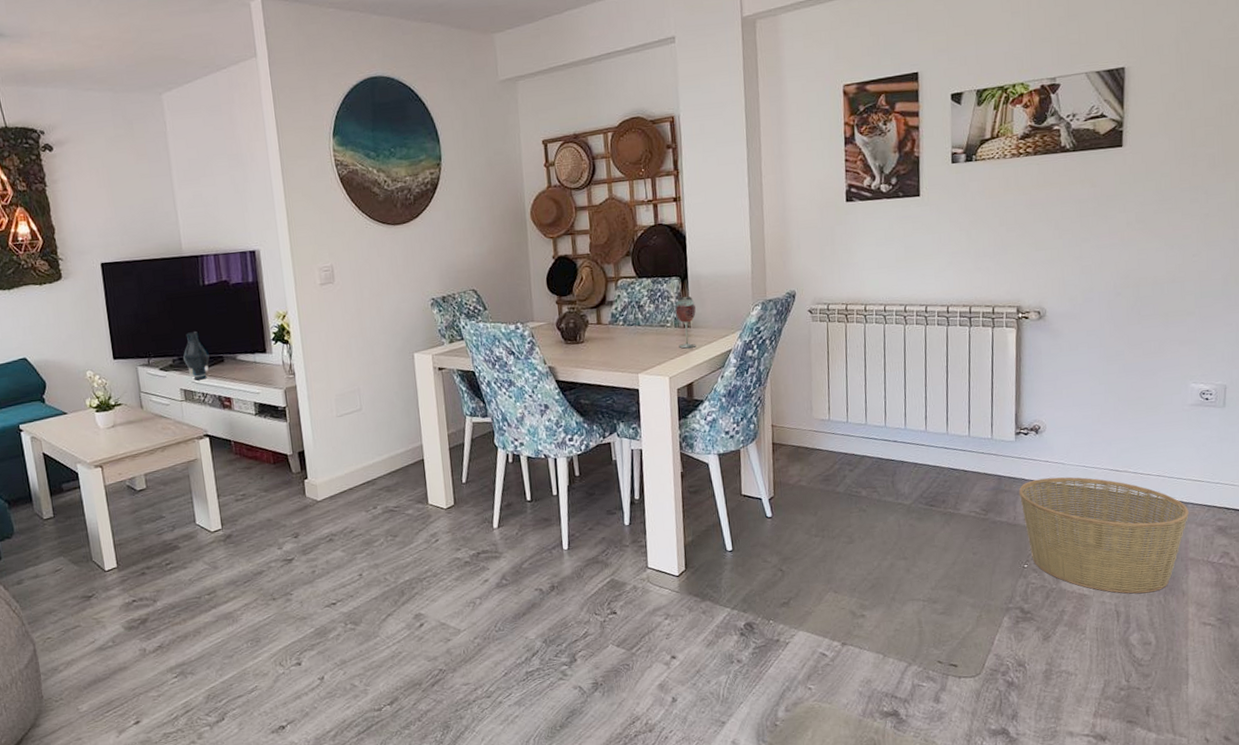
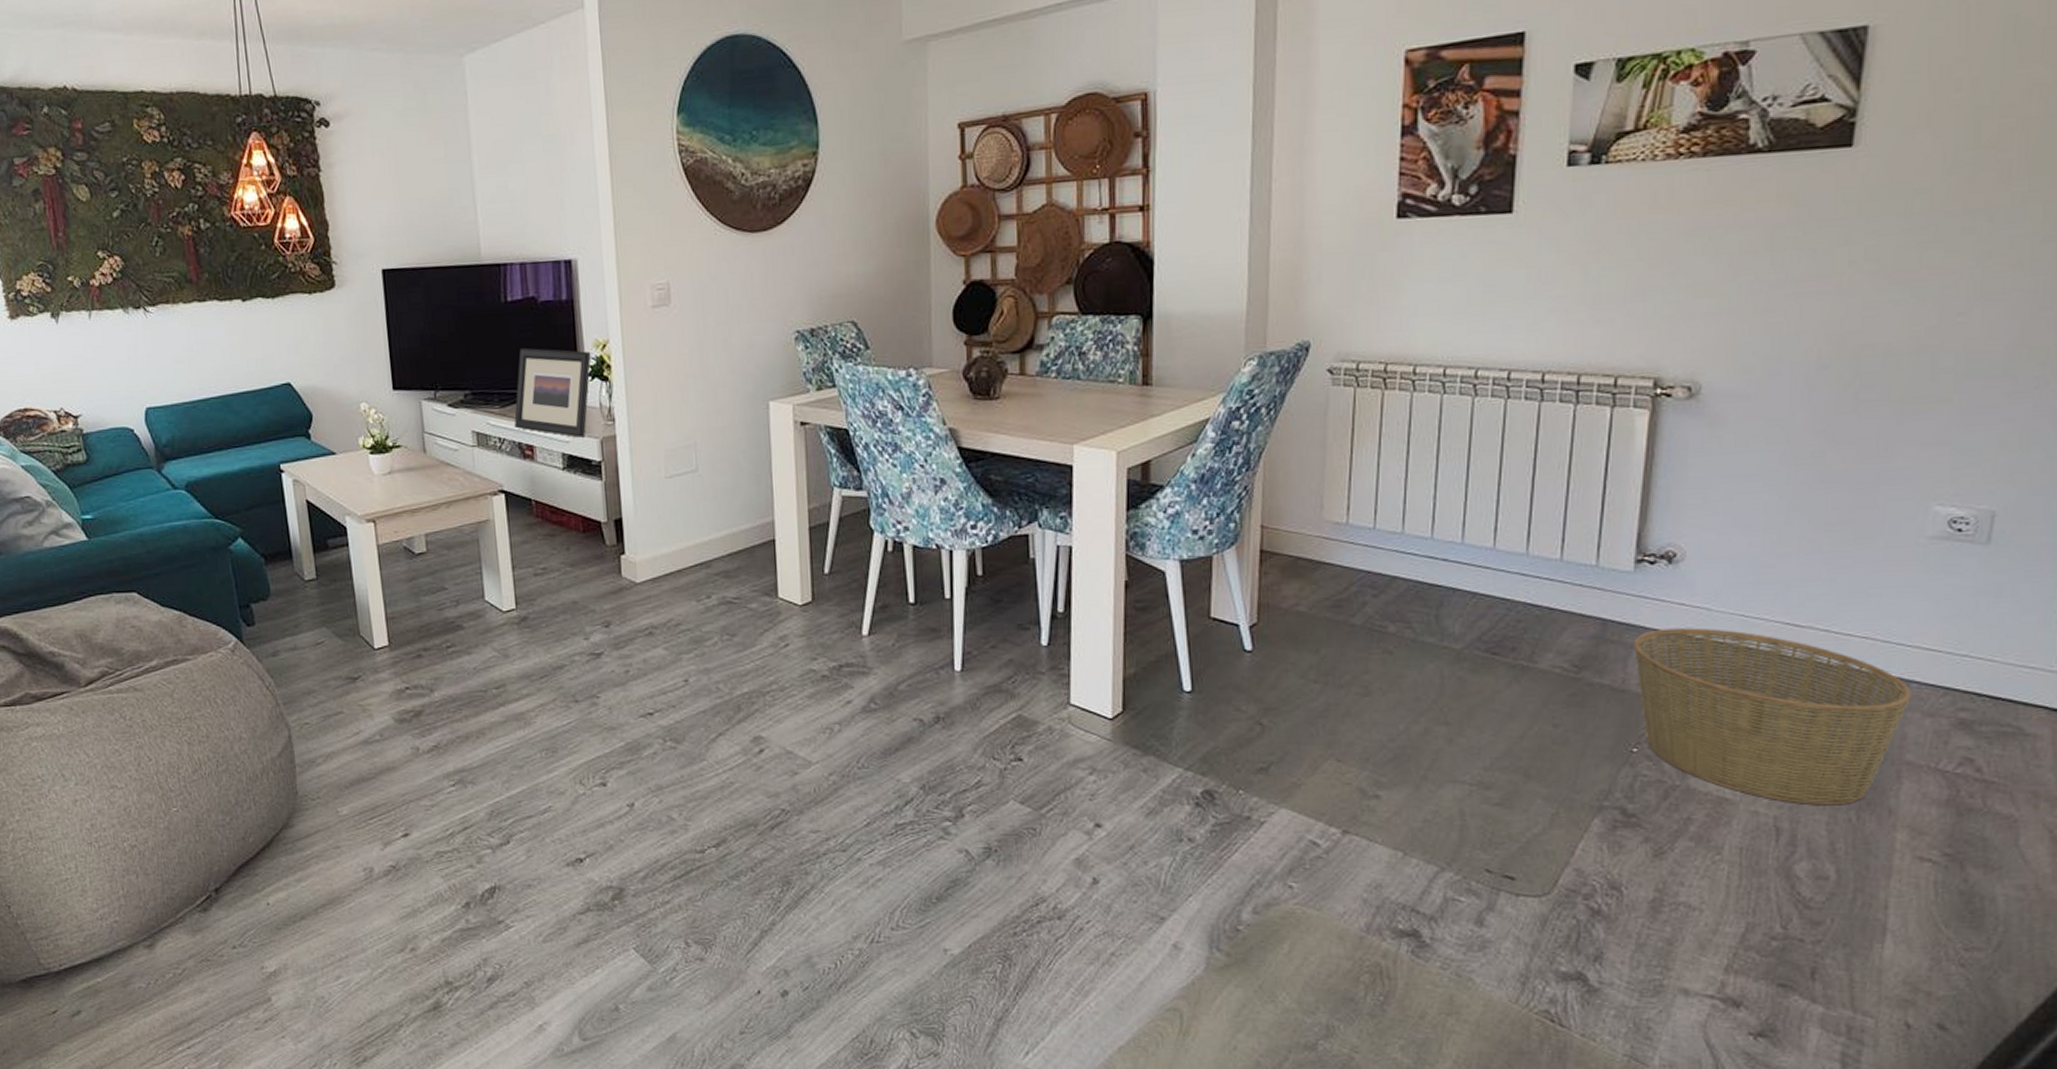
vase: present [182,331,210,380] -> none [476,360,511,422]
picture frame: none [214,321,274,389] -> present [514,347,591,438]
wineglass: present [675,296,696,349] -> none [1132,342,1161,414]

